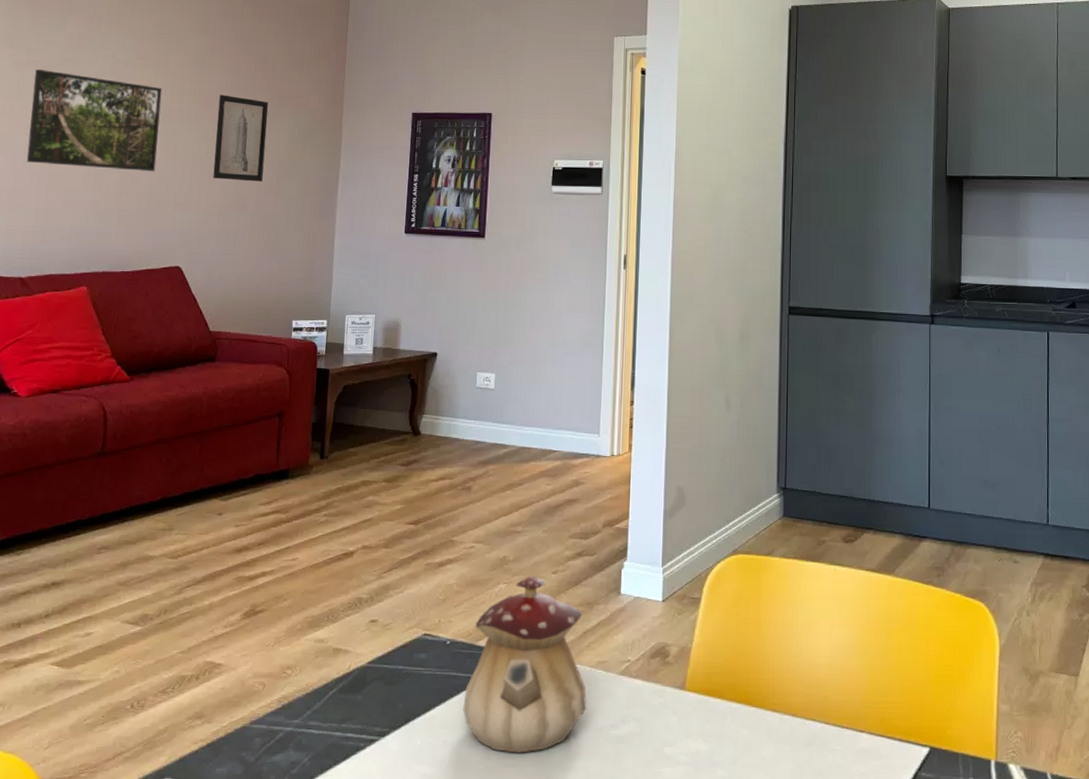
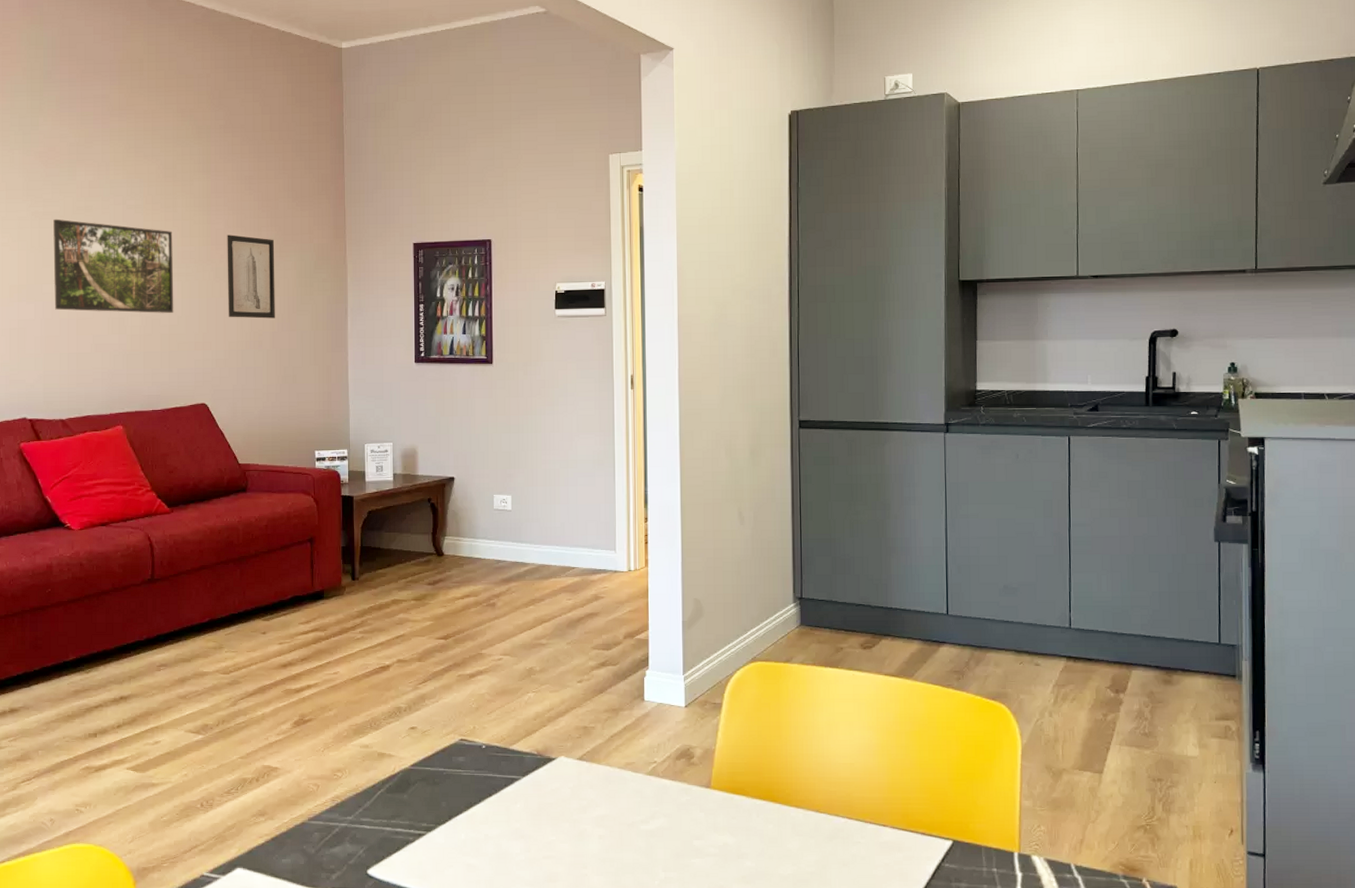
teapot: present [463,575,587,753] -> none [501,685,618,846]

